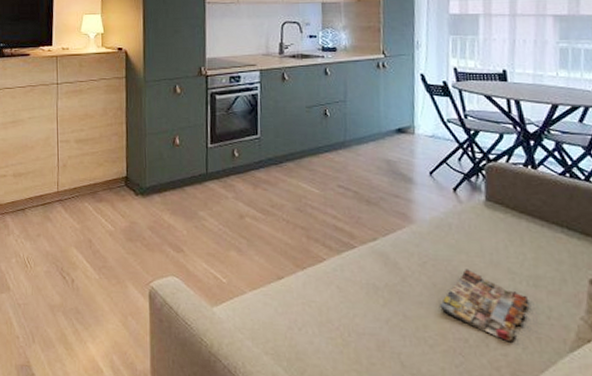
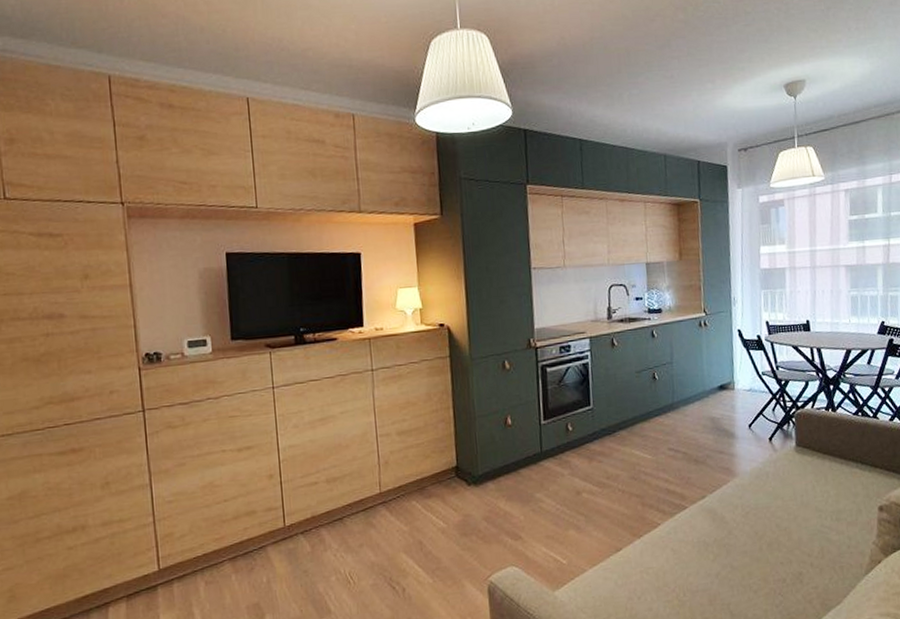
magazine: present [440,269,530,342] -> none [761,513,834,575]

